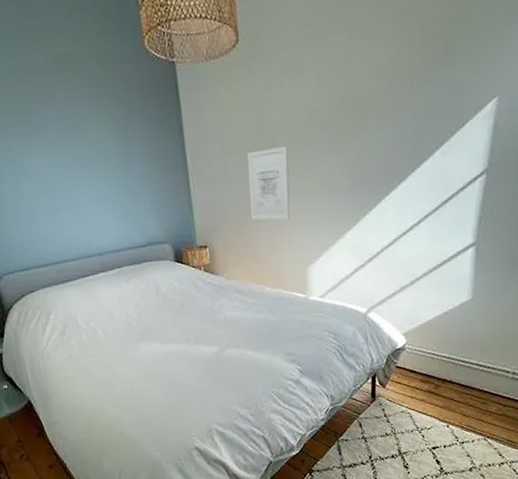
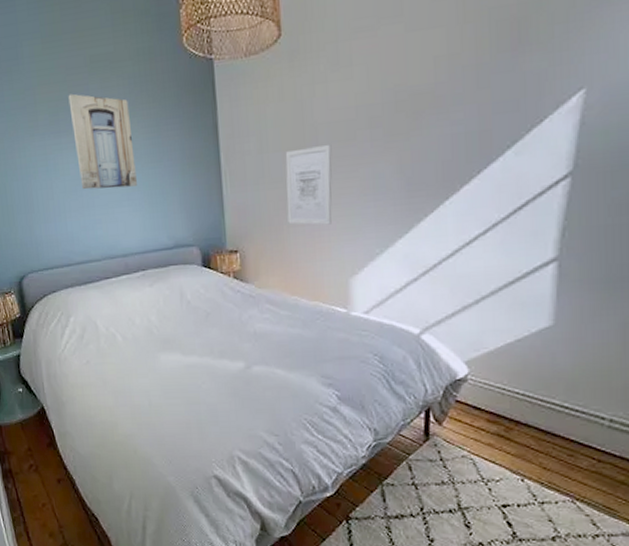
wall art: none [31,94,108,192] -> present [68,93,137,190]

